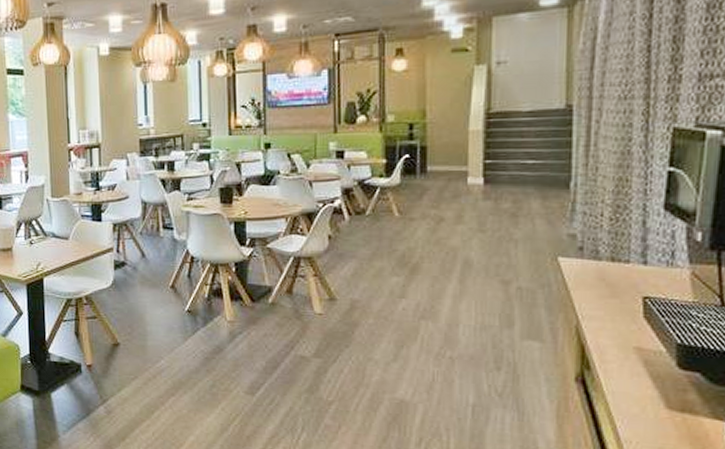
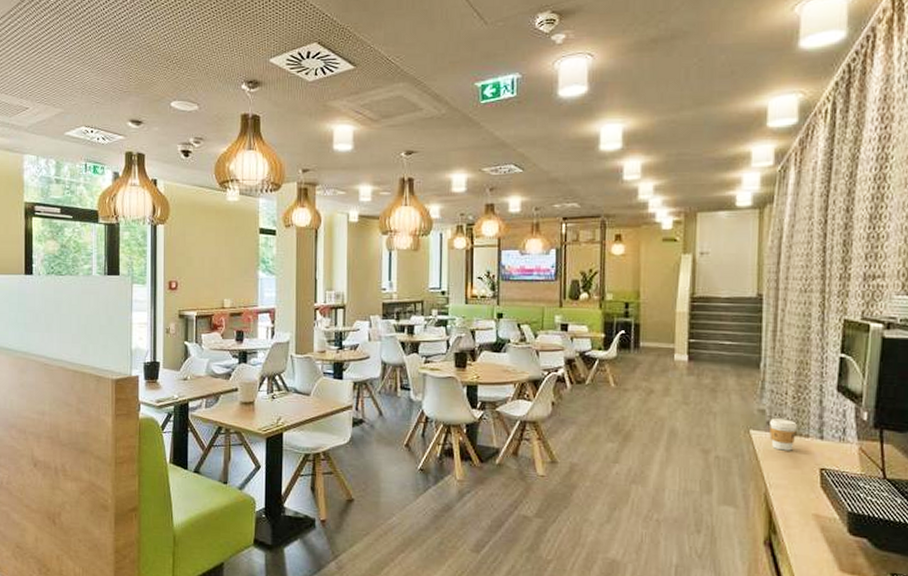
coffee cup: none [581,244,615,279] -> present [769,418,797,451]

